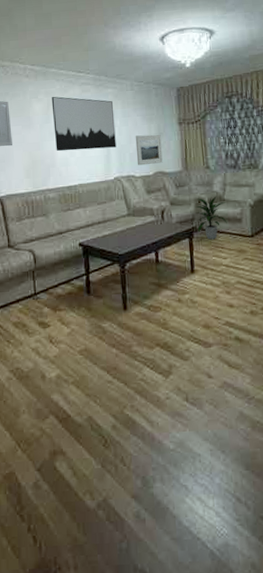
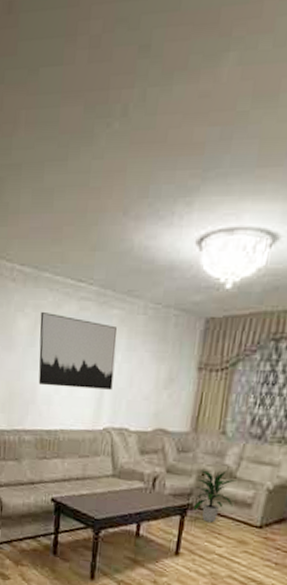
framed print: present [135,134,163,166] -> none [135,378,171,419]

